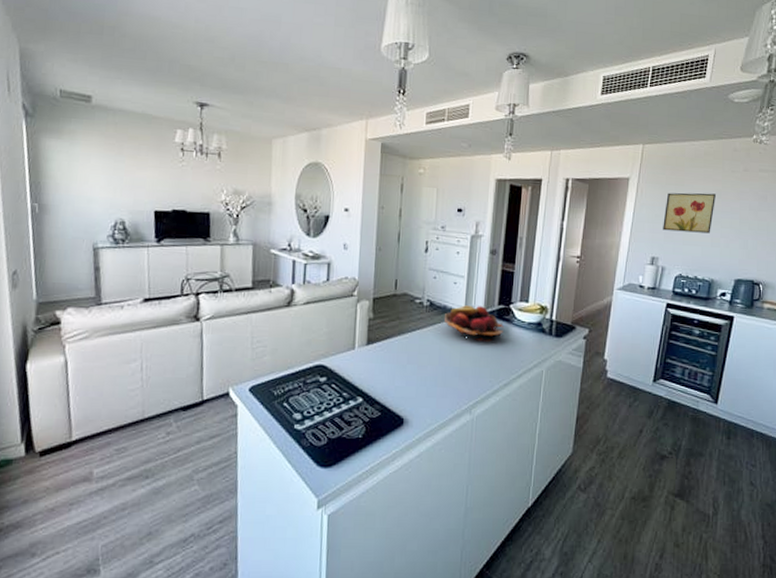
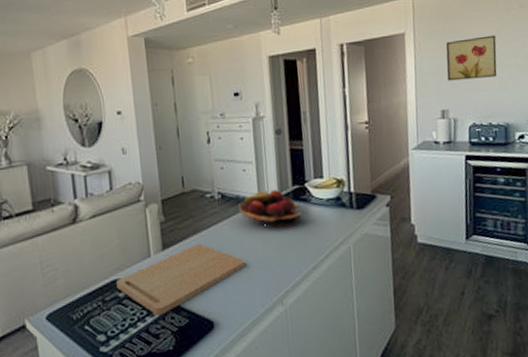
cutting board: none [319,344,442,405] -> present [116,243,245,316]

